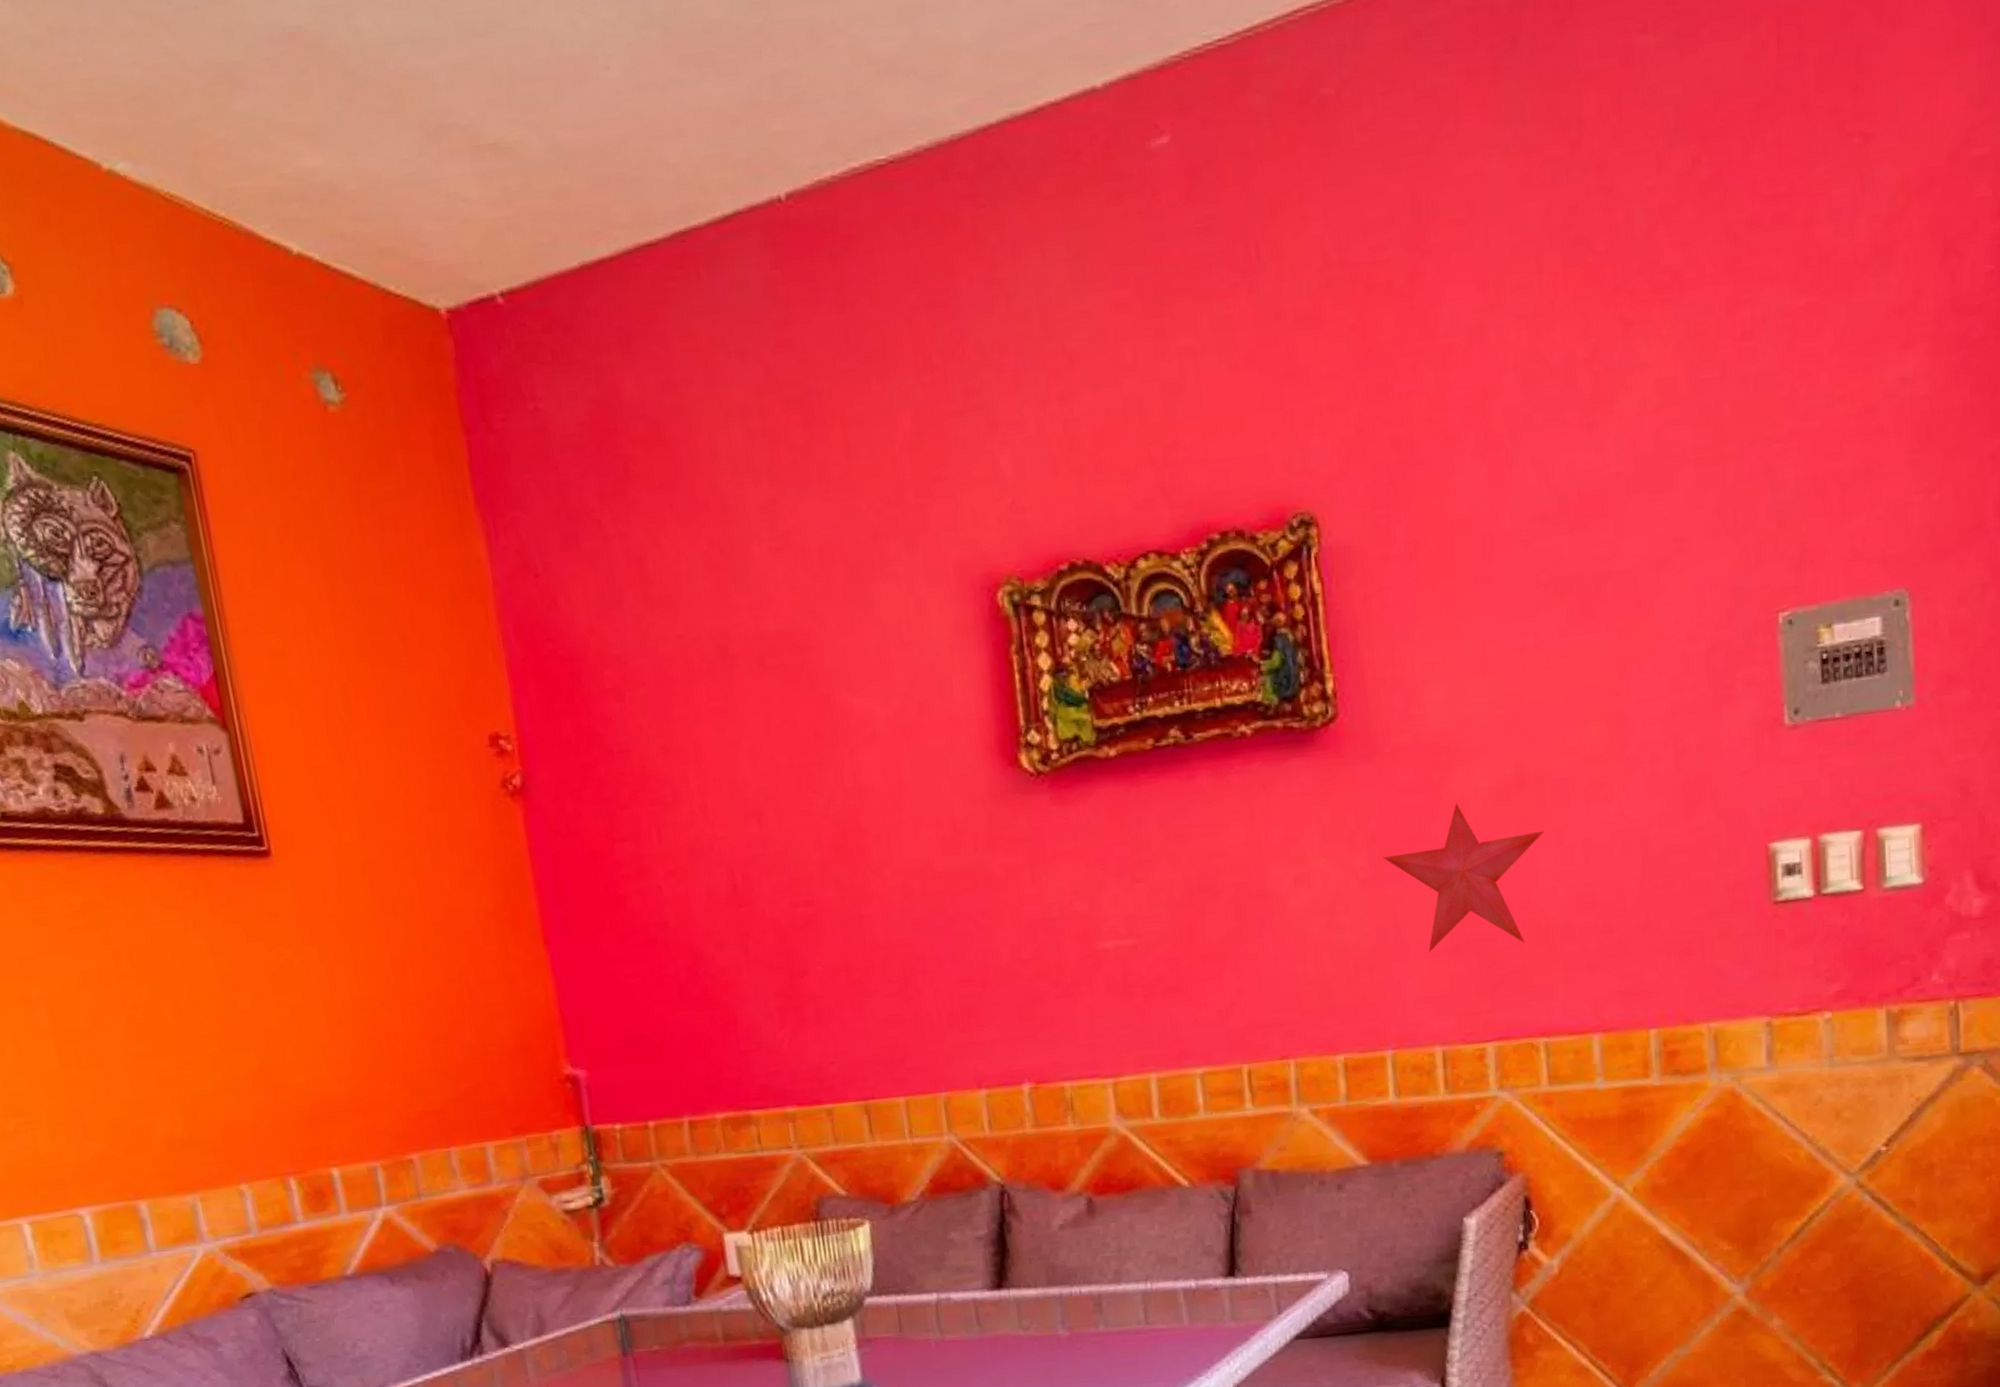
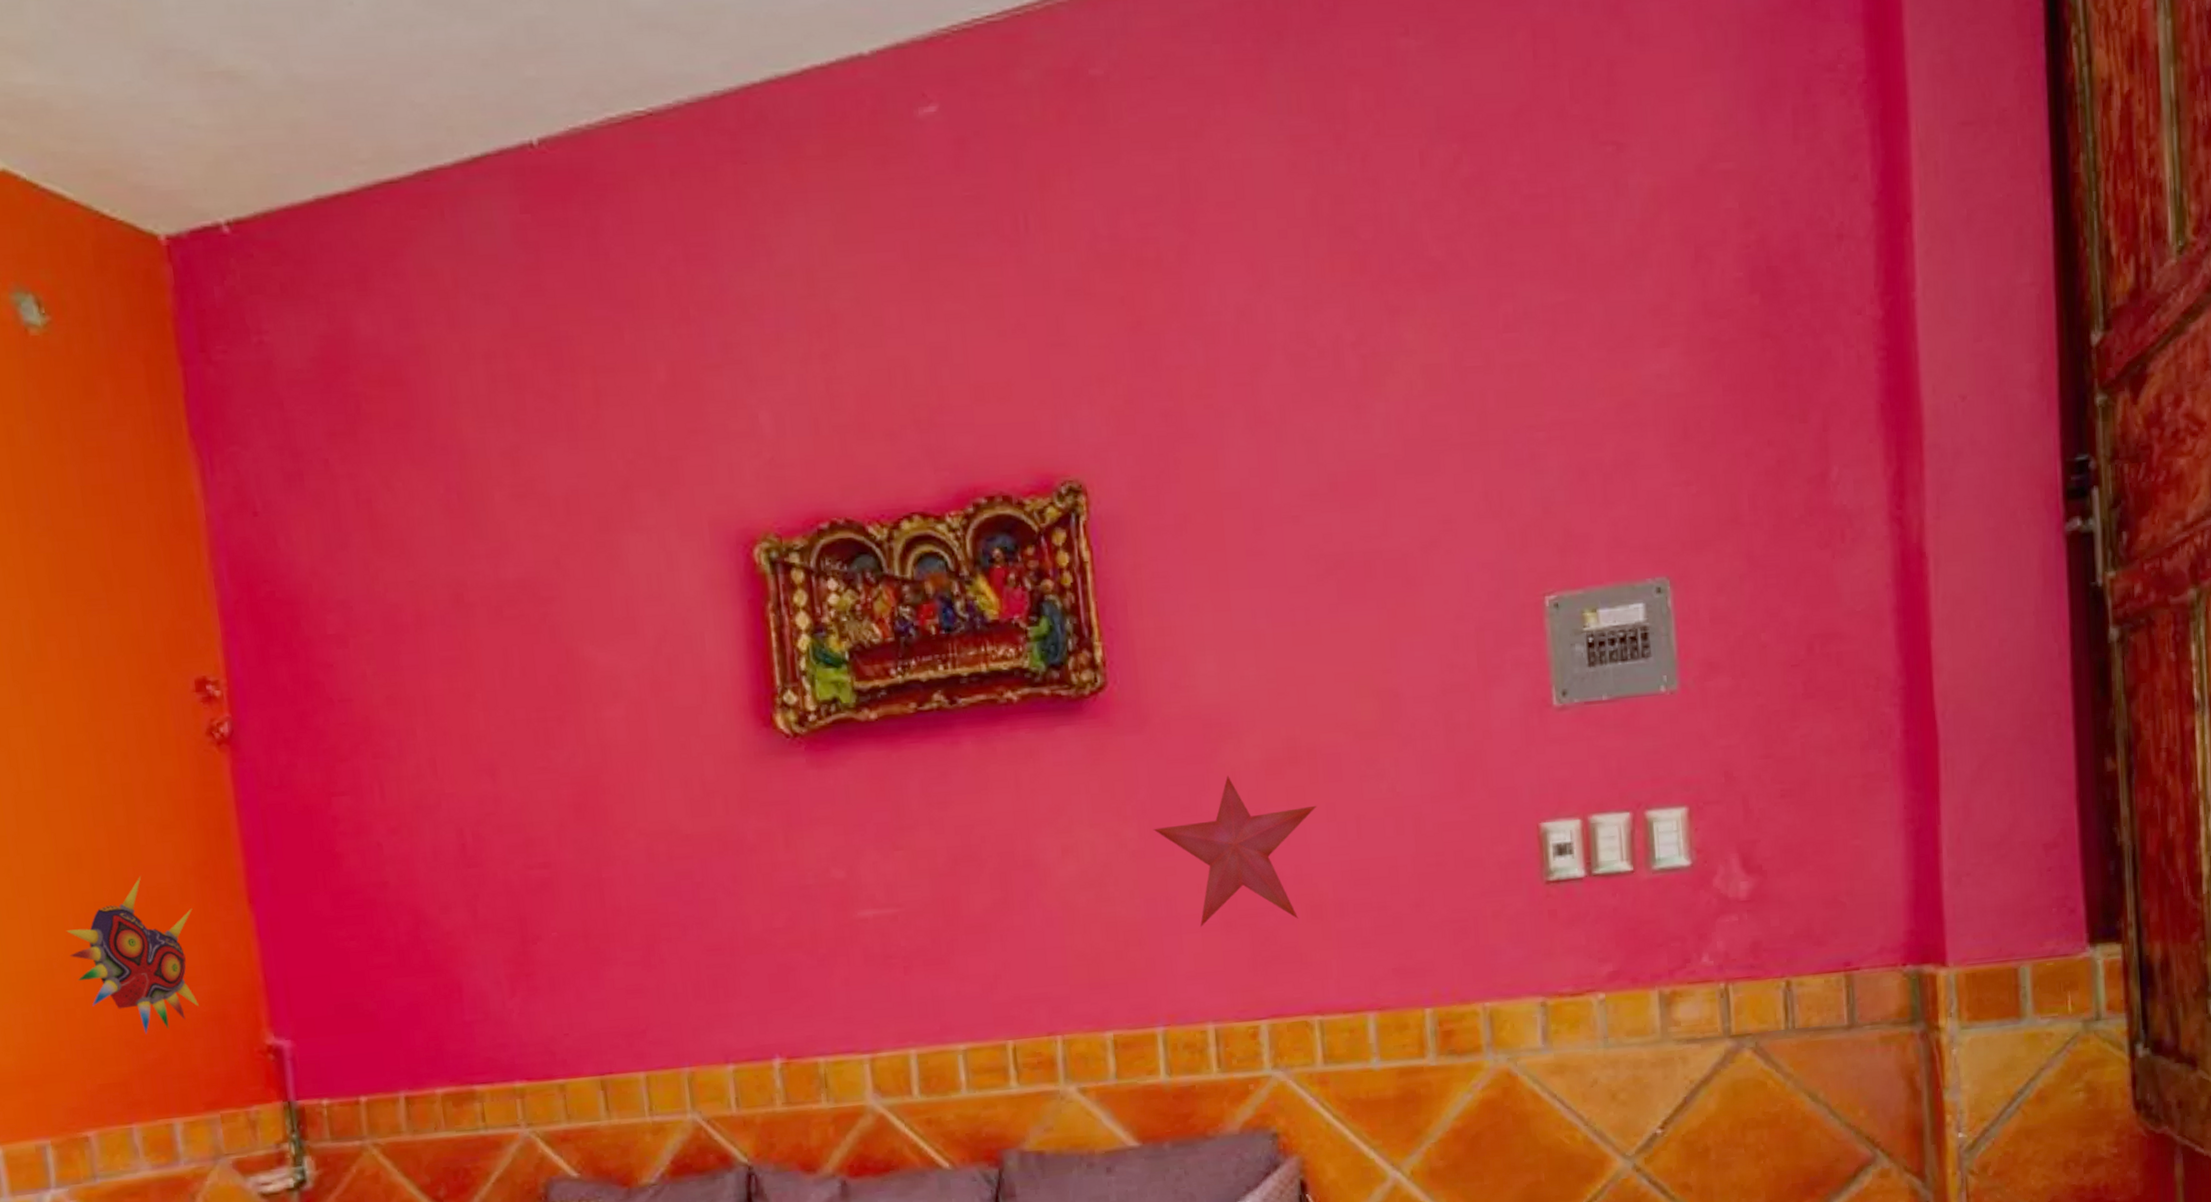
mask: none [385,920,504,1066] -> present [66,876,199,1034]

